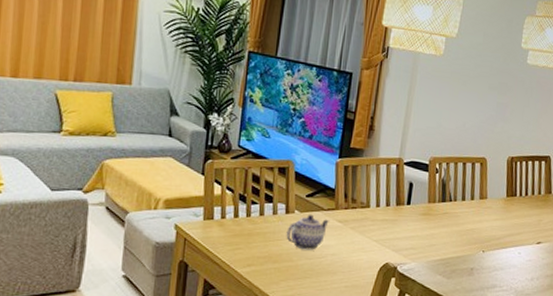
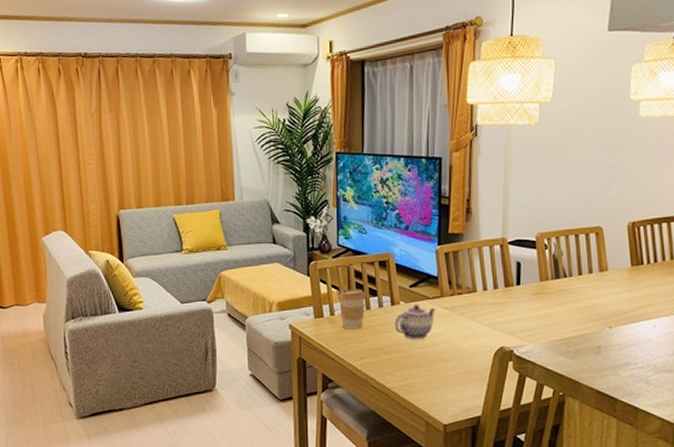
coffee cup: none [231,193,262,235] -> present [338,289,366,330]

